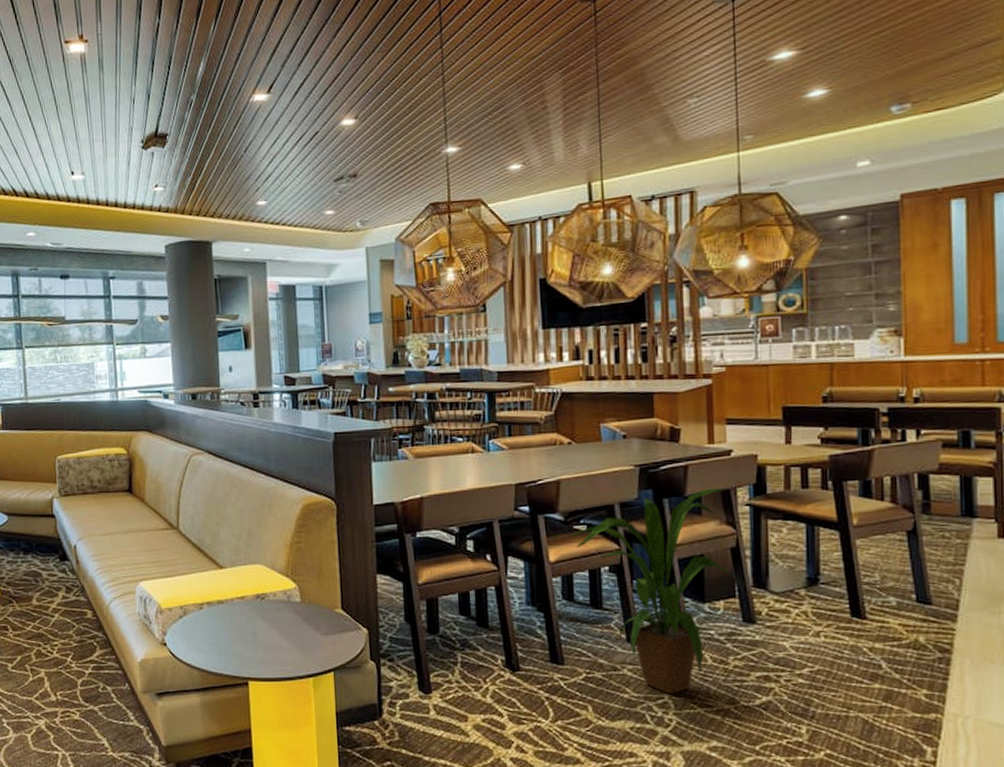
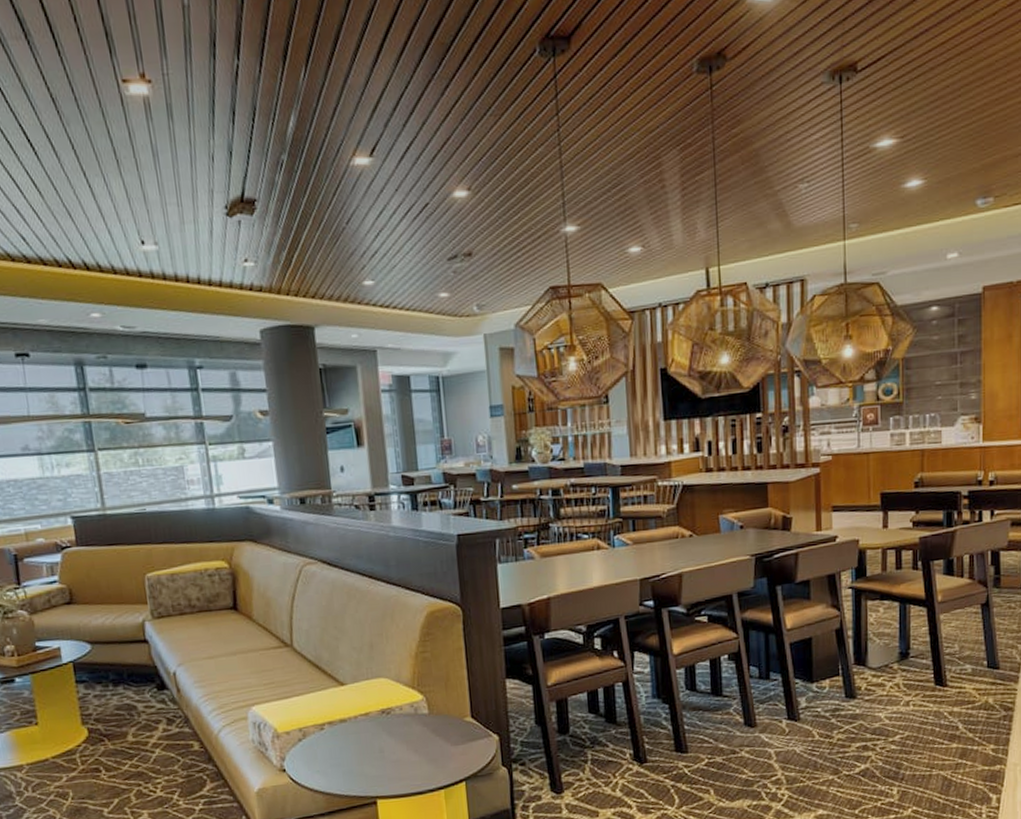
house plant: present [572,488,745,695] -> none [694,573,847,771]

